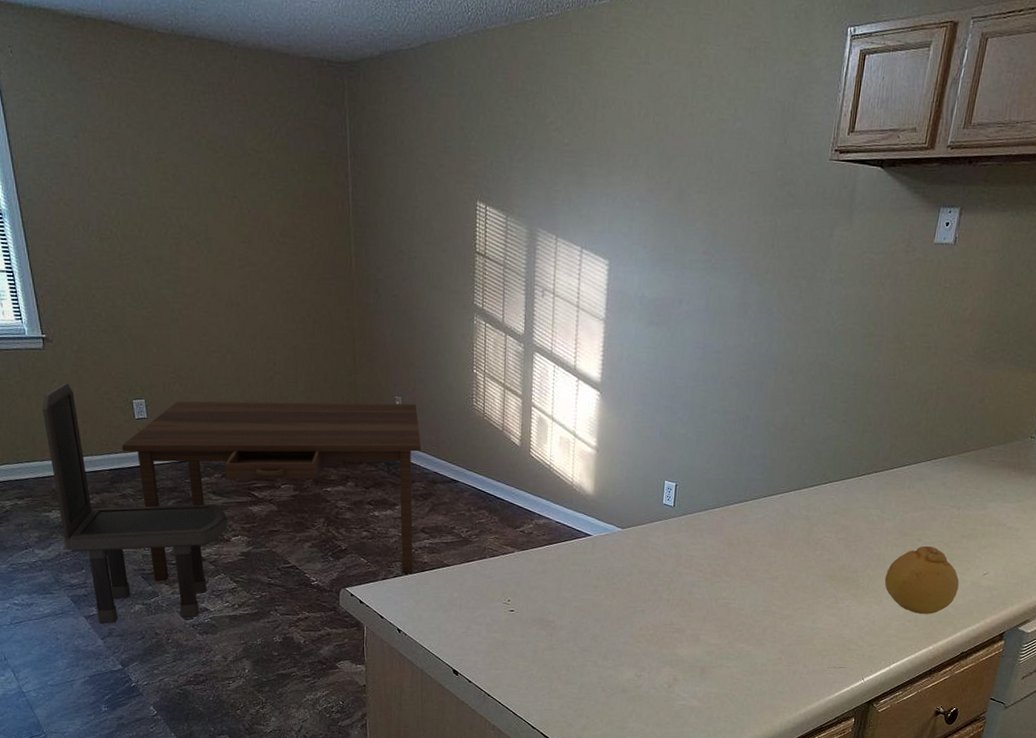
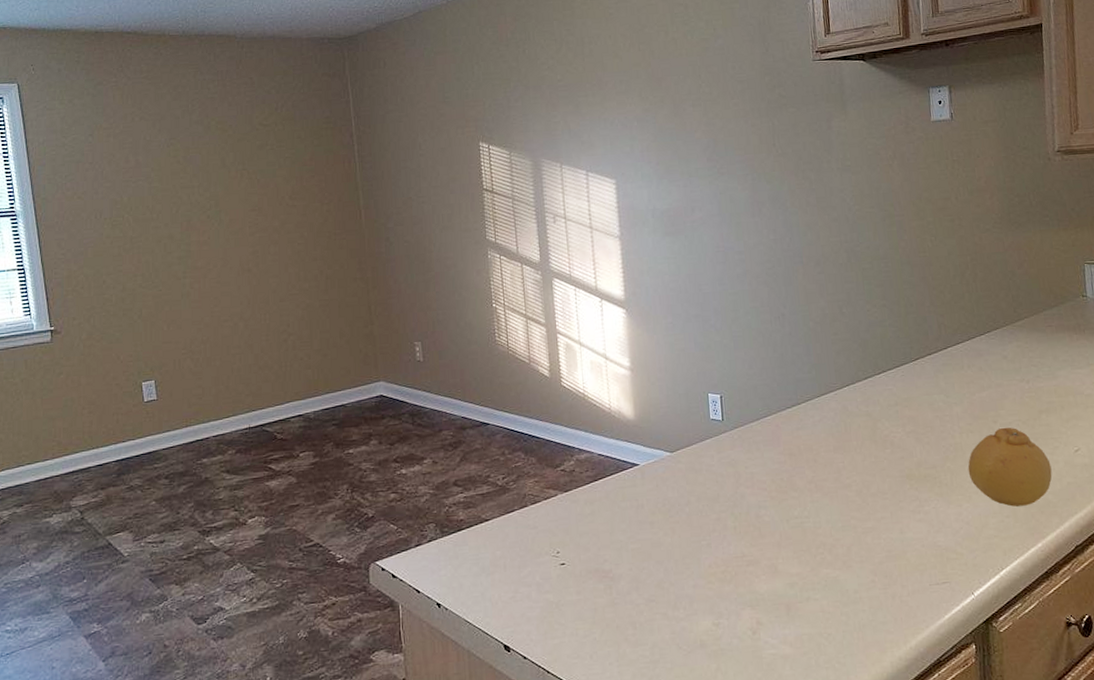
dining chair: present [42,383,227,624] -> none [48,374,243,643]
dining table: present [122,401,421,582] -> none [130,347,449,583]

